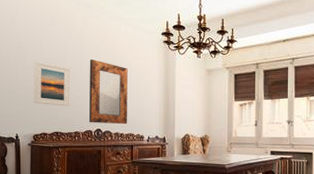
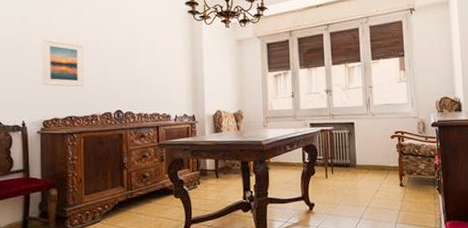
home mirror: present [89,60,128,125] -> none [106,34,151,104]

